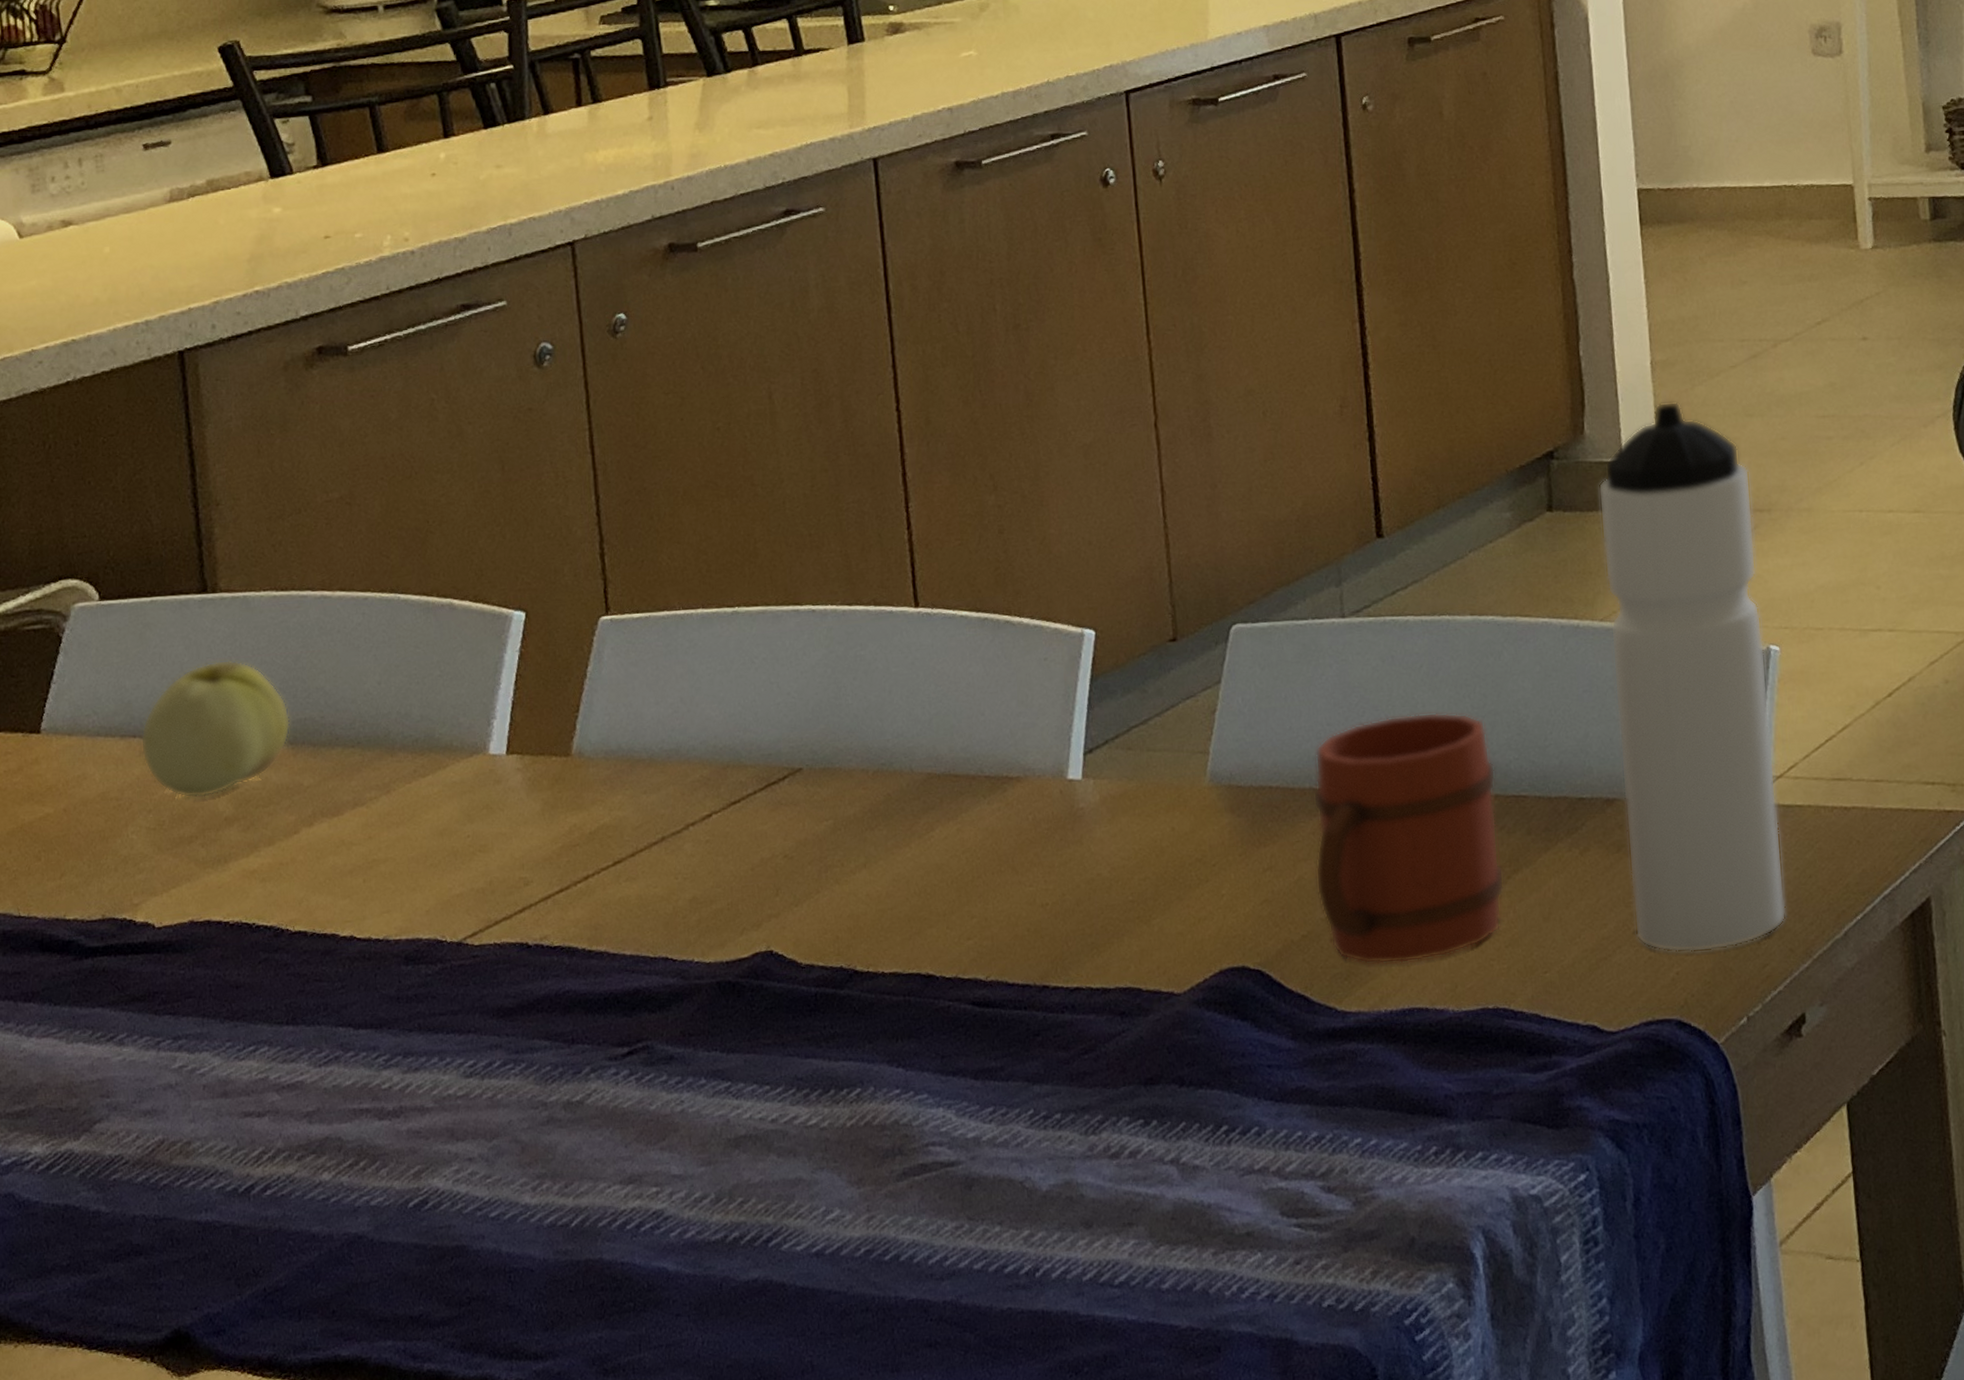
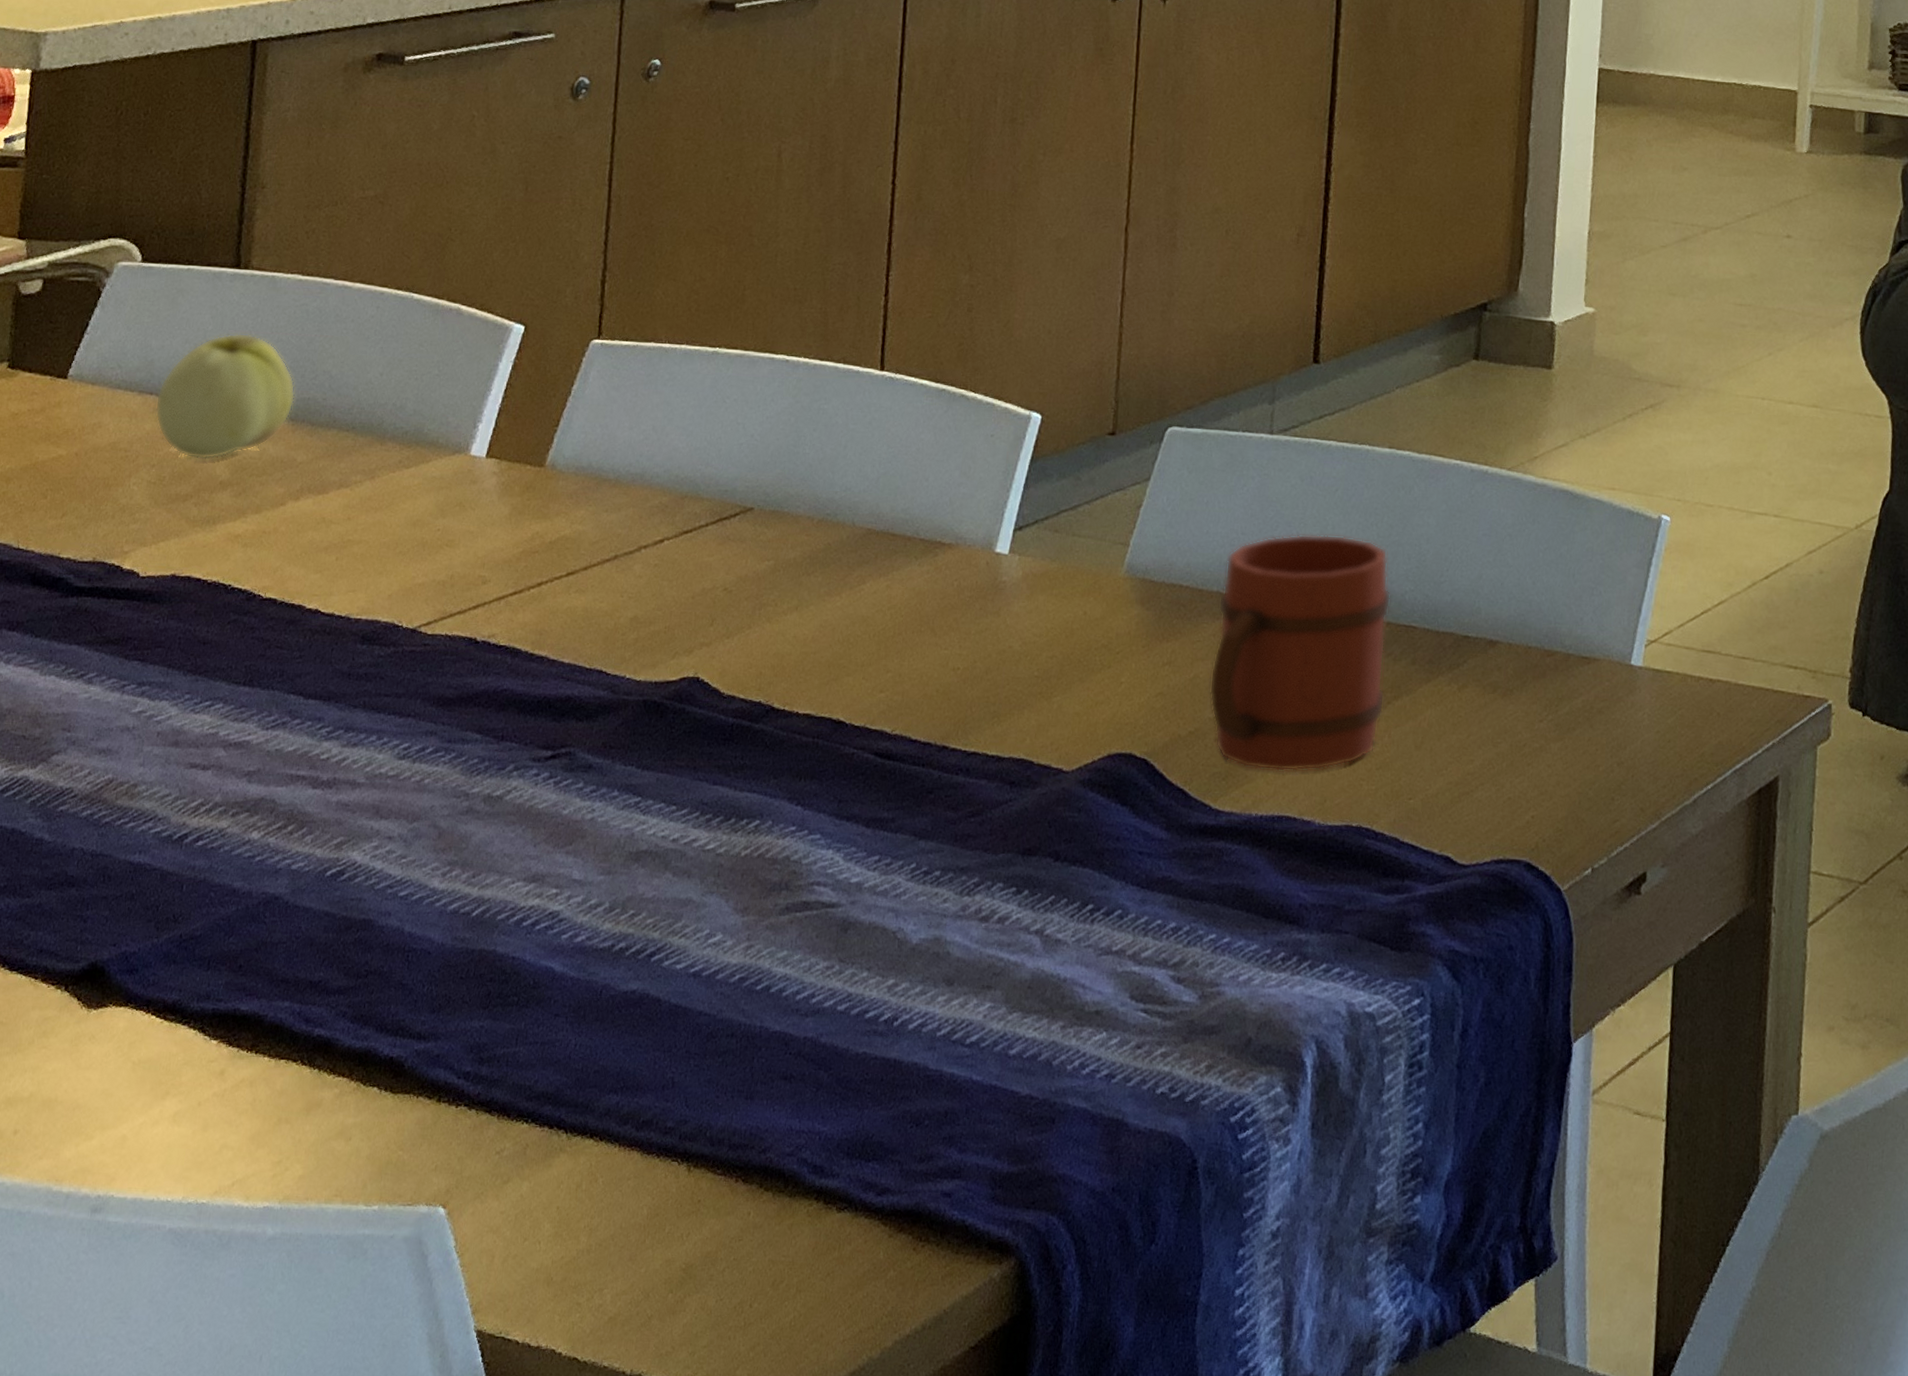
water bottle: present [1598,401,1786,953] -> none [1499,271,1666,800]

